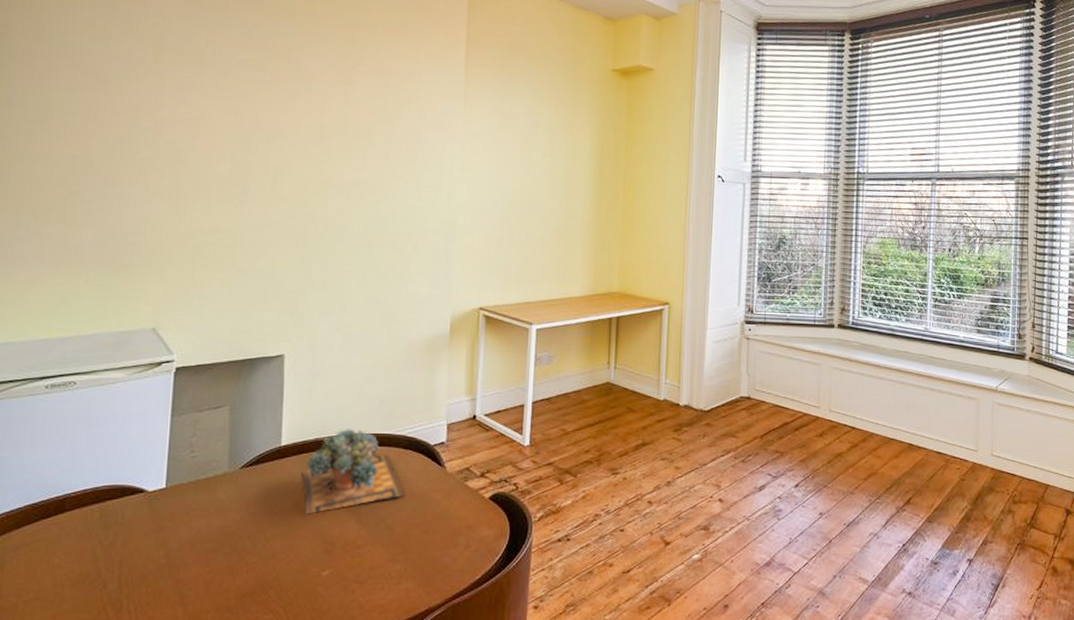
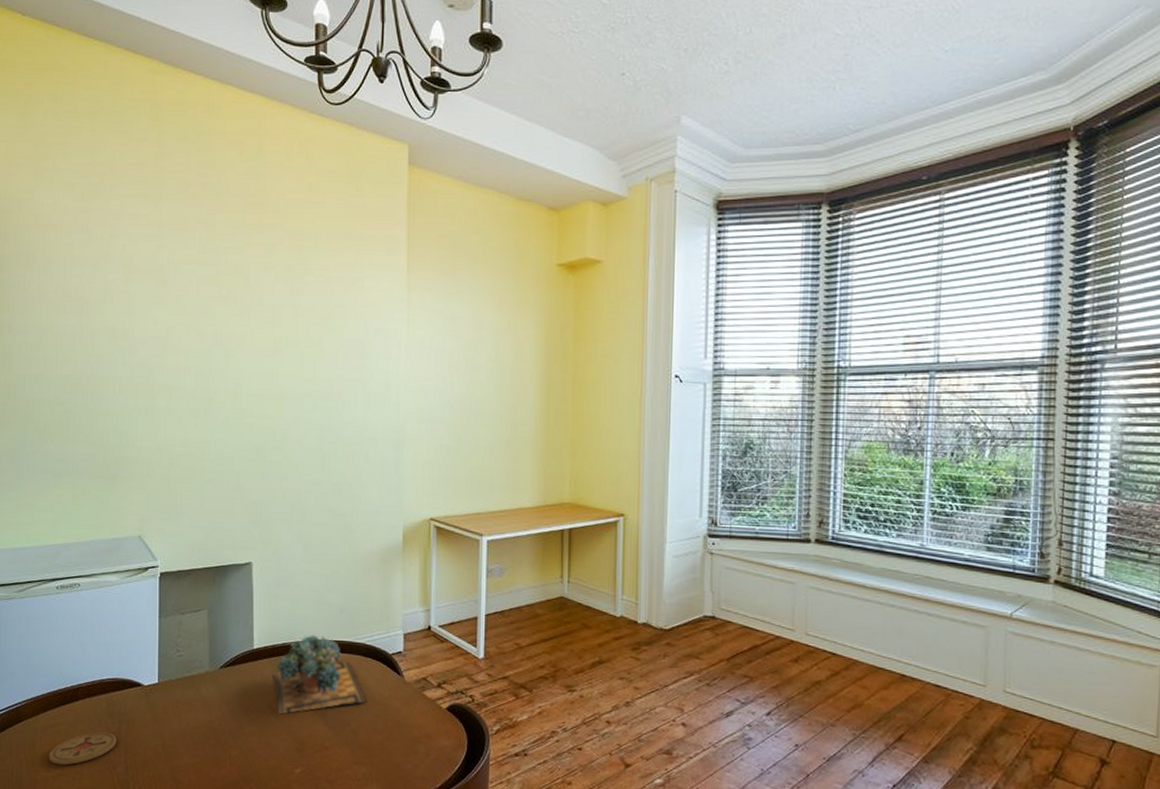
coaster: none [20,547,110,588] -> present [49,732,117,765]

